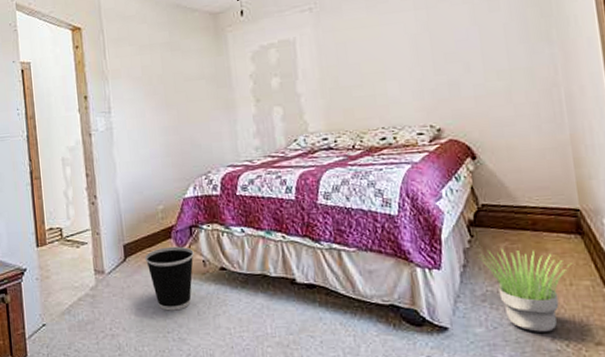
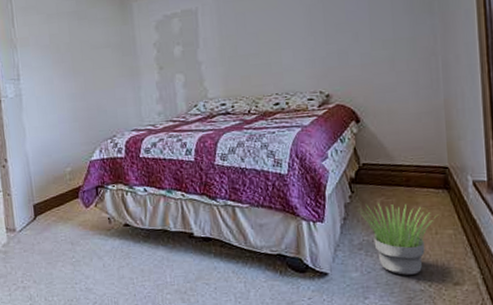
wastebasket: present [144,246,194,311] -> none [53,205,100,264]

